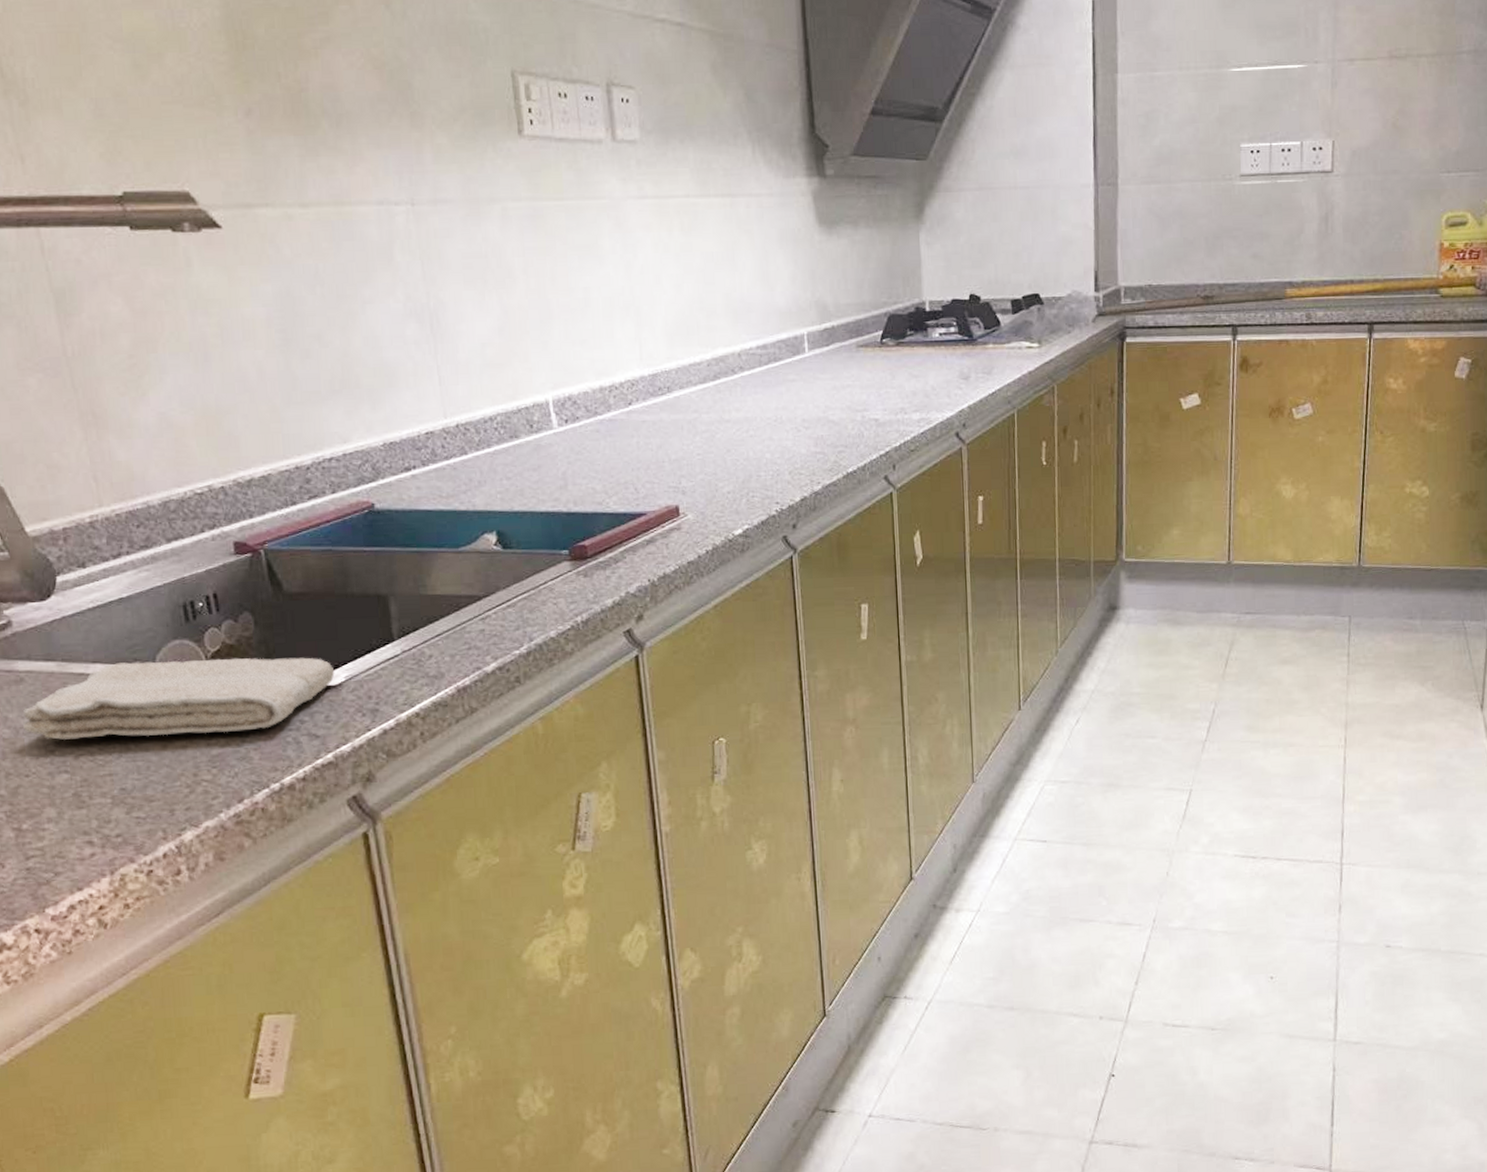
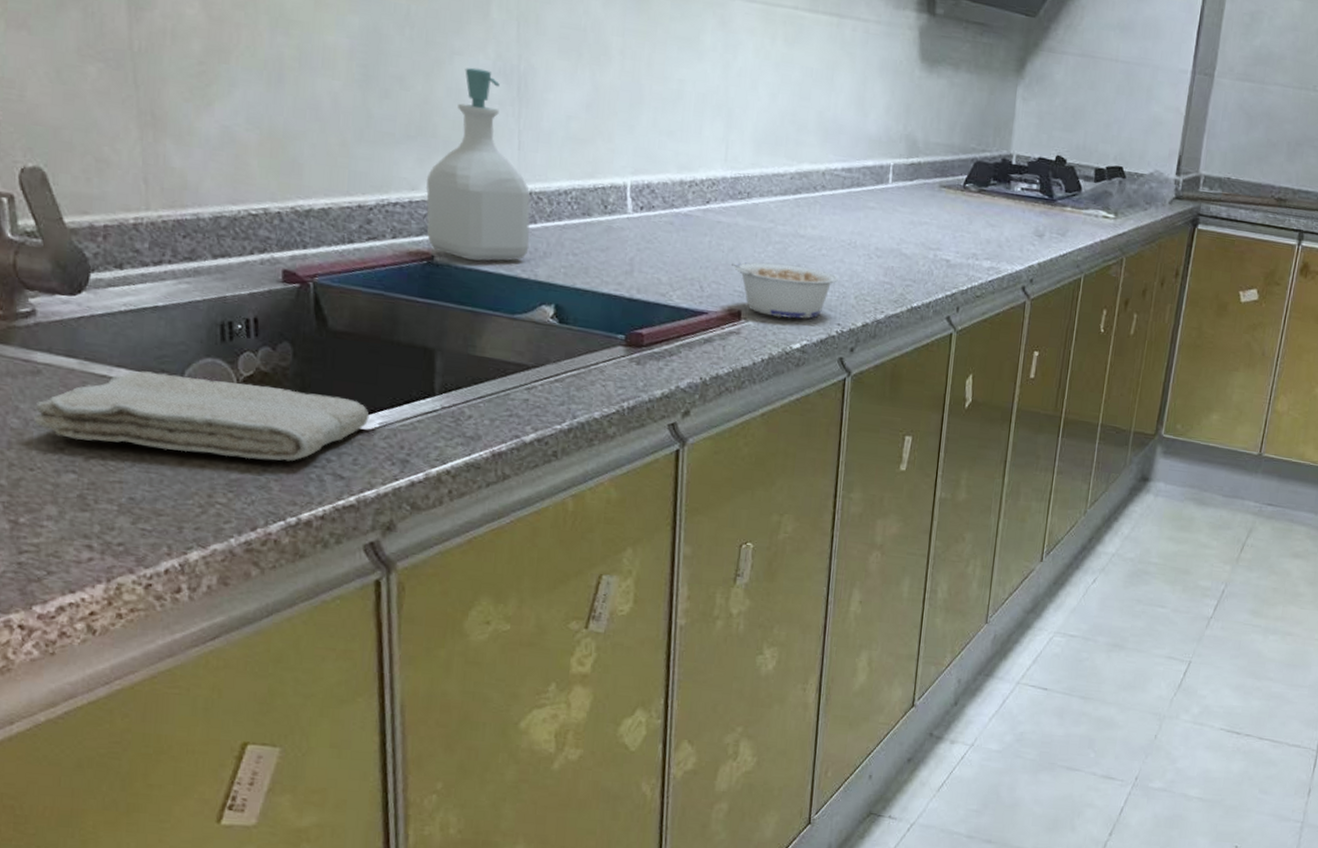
soap bottle: none [357,313,464,502] -> present [426,67,531,261]
legume: none [662,451,770,507] -> present [732,261,838,319]

